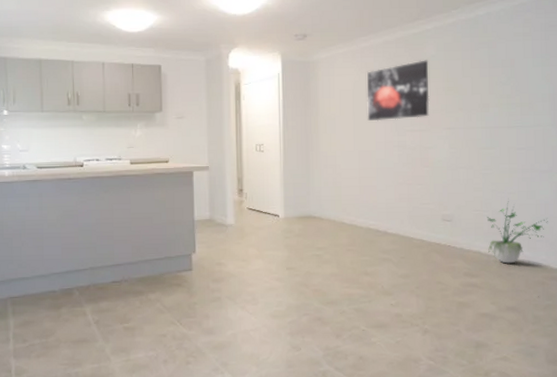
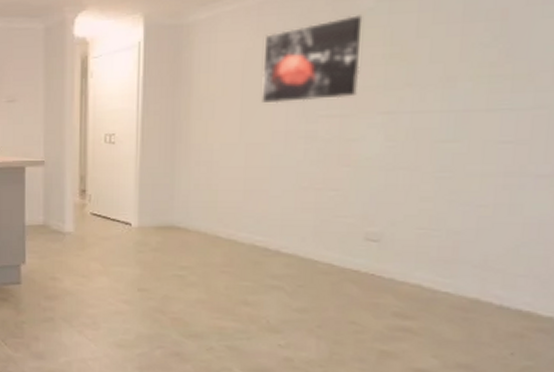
potted plant: present [486,201,548,264] -> none [434,217,542,305]

